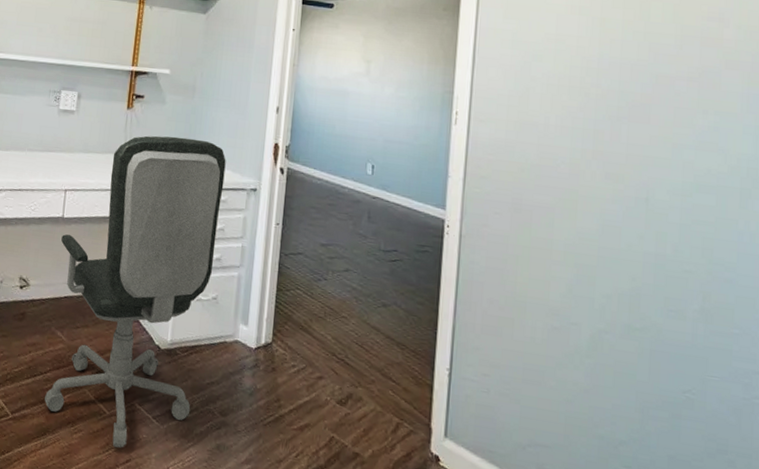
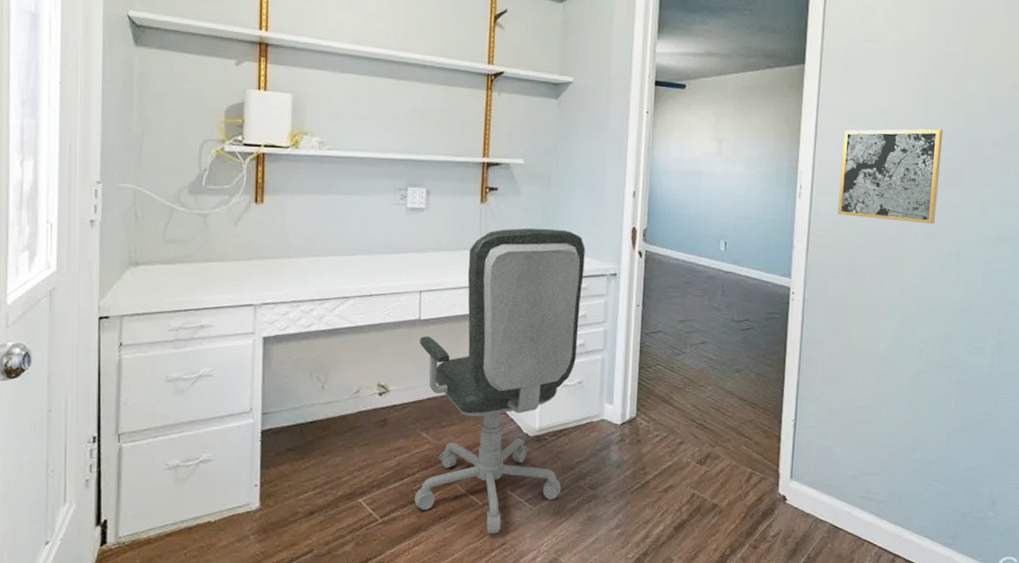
wall art: none [499,56,624,164] -> present [837,129,944,224]

